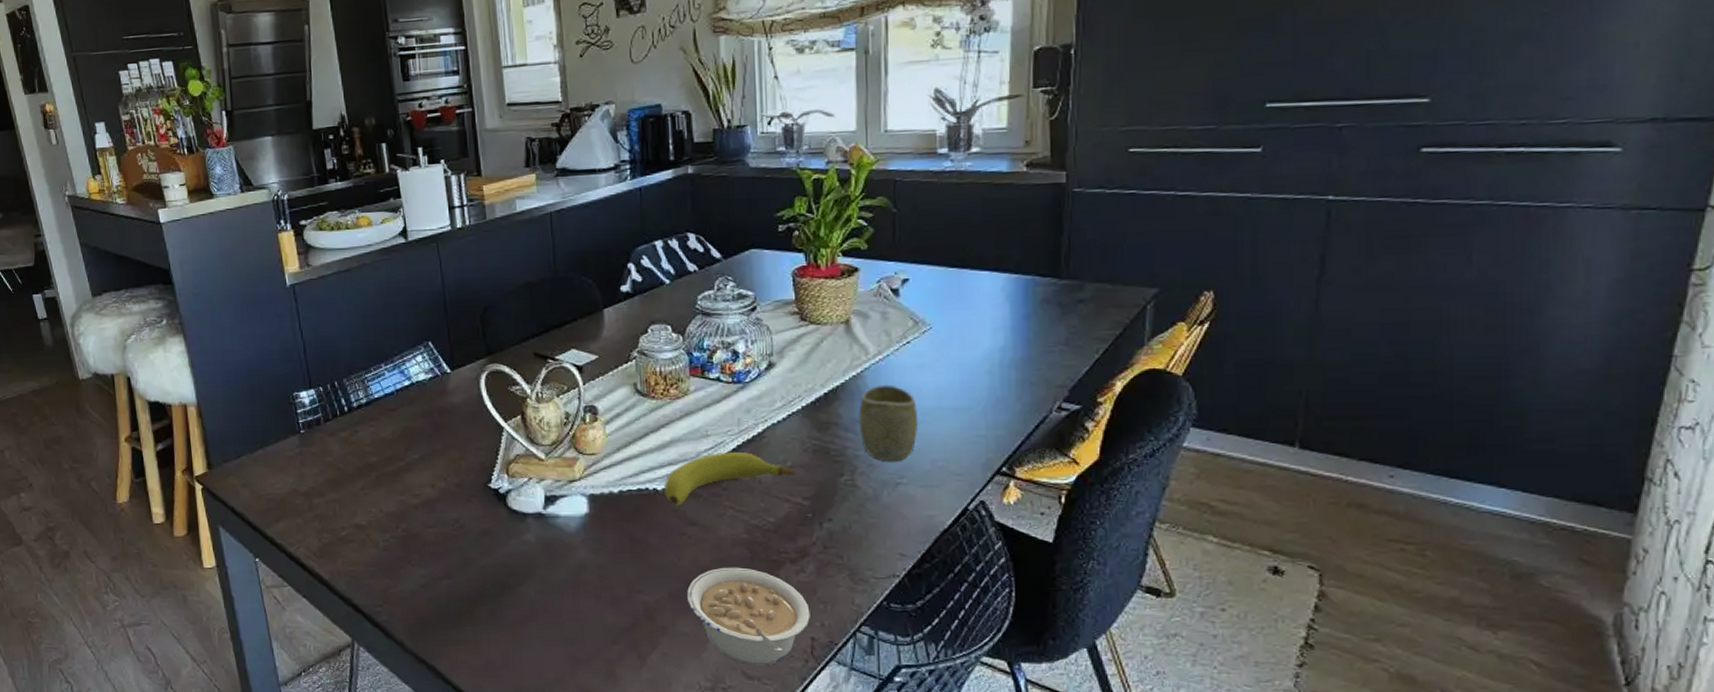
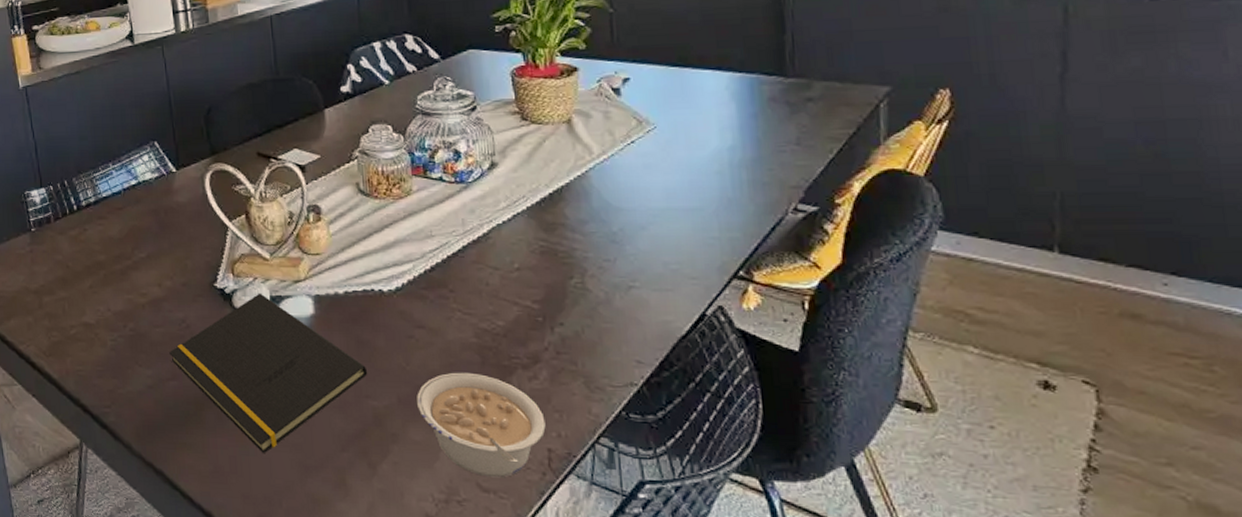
notepad: none [442,492,640,649] -> present [169,293,368,454]
fruit: present [663,452,796,506] -> none [389,253,524,308]
cup: present [859,384,918,462] -> none [585,185,648,265]

